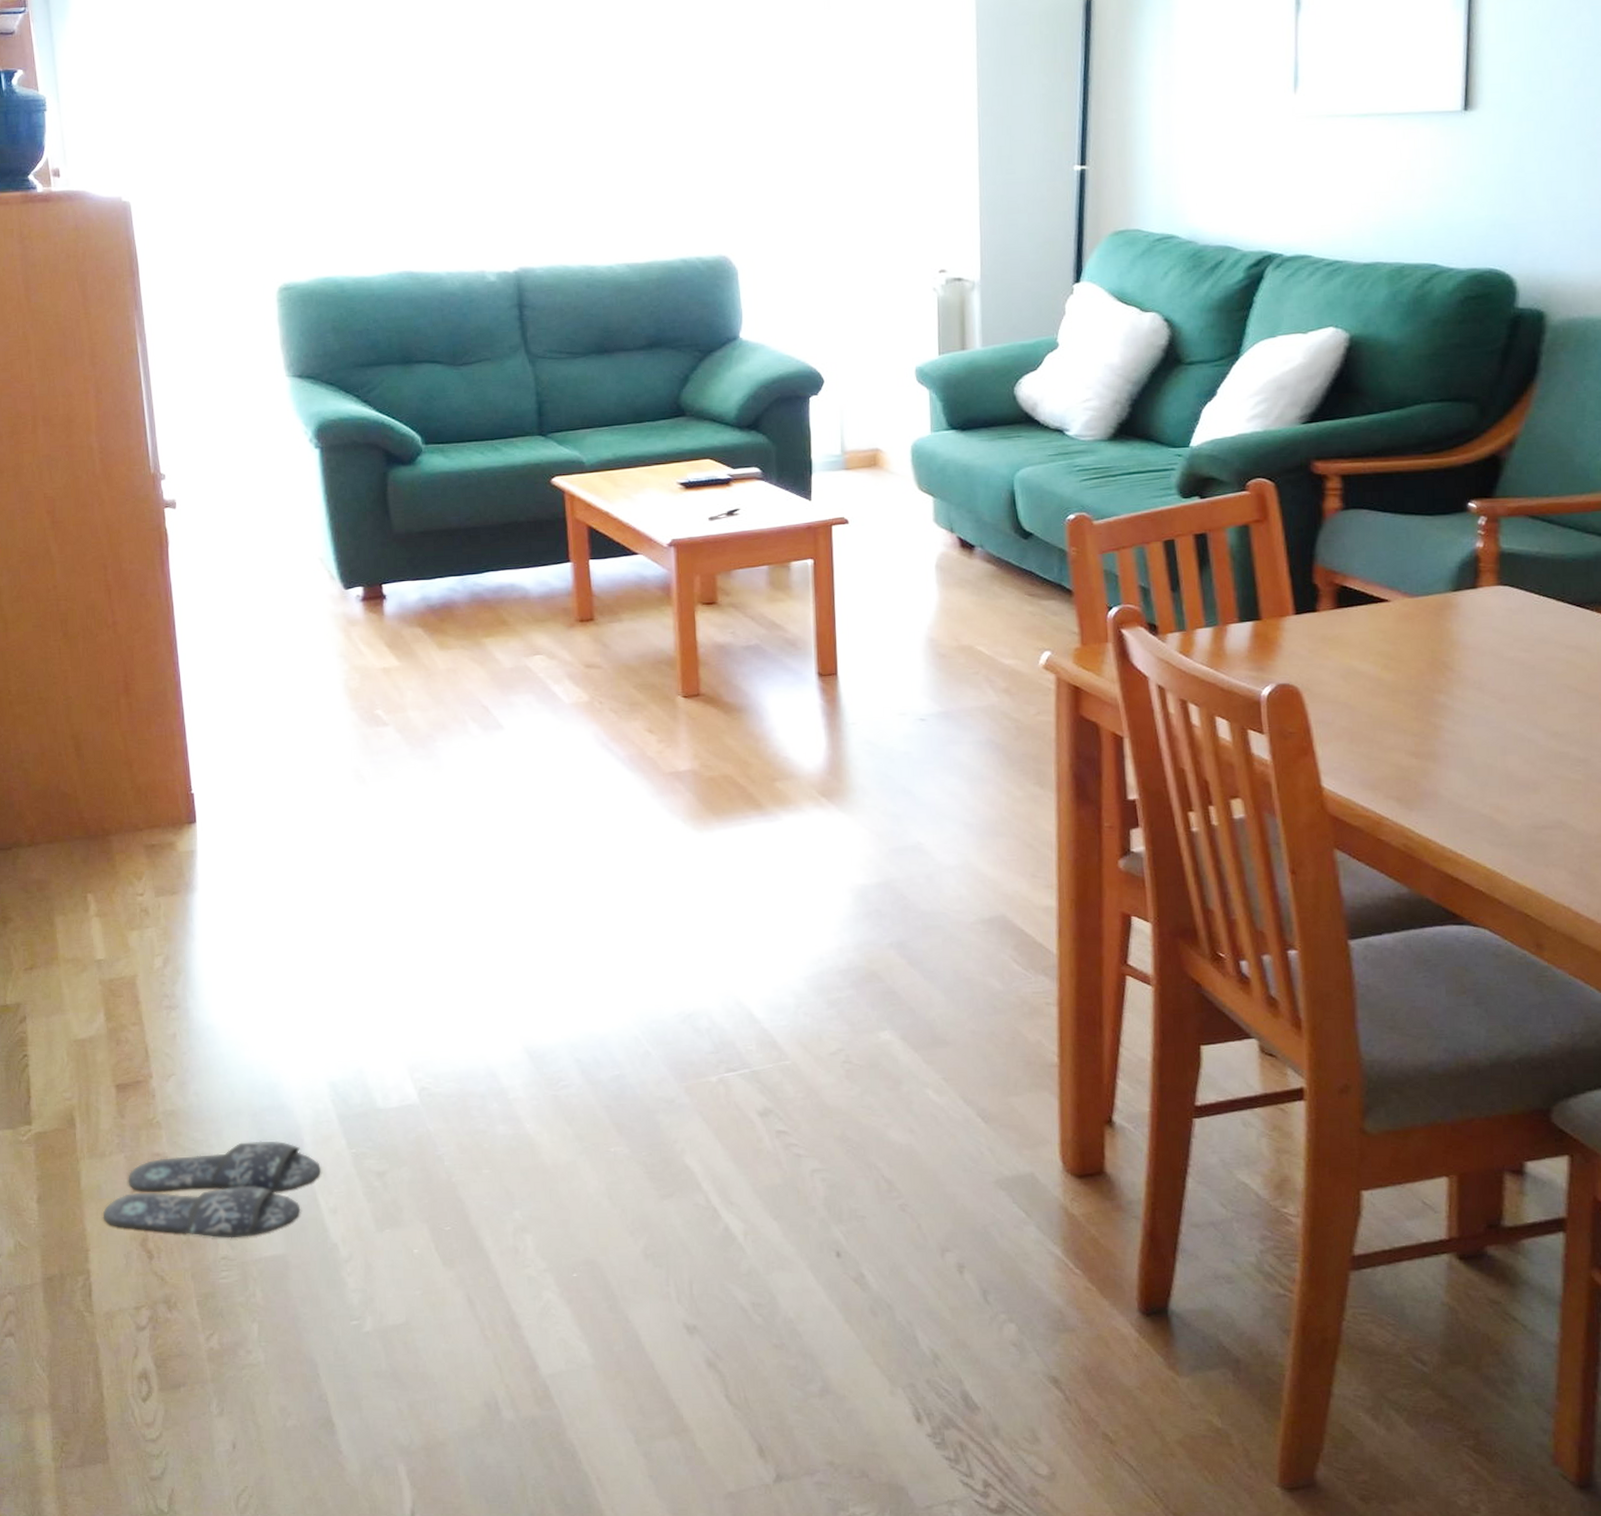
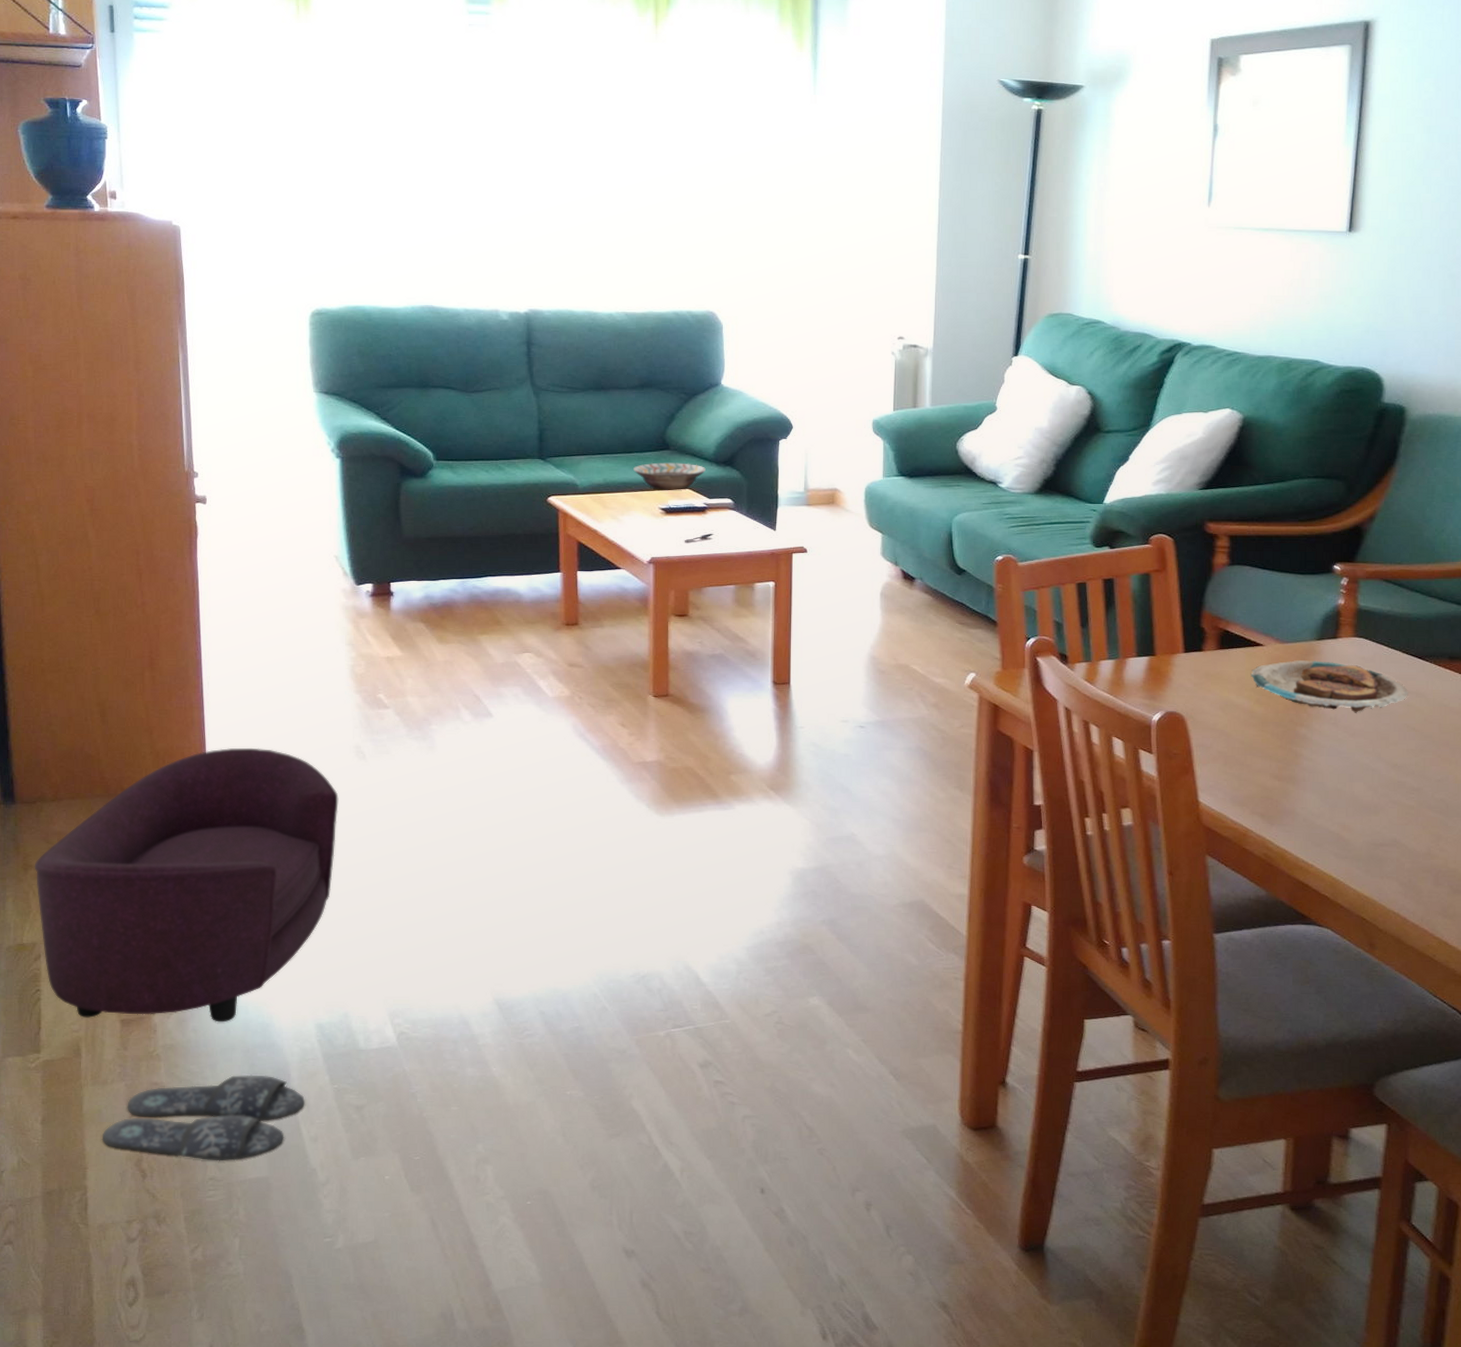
dog bed: none [13,776,340,1084] -> present [34,747,339,1022]
decorative bowl: none [646,430,728,462] -> present [633,462,706,490]
plate: none [1375,615,1567,675] -> present [1250,660,1408,713]

